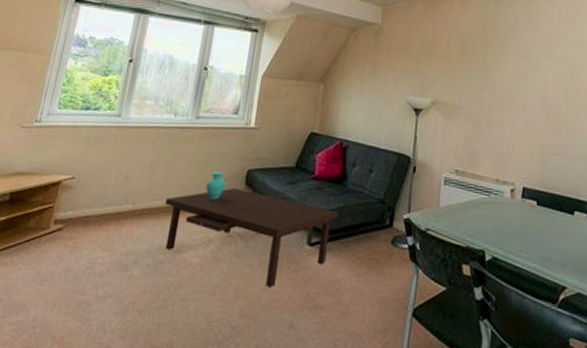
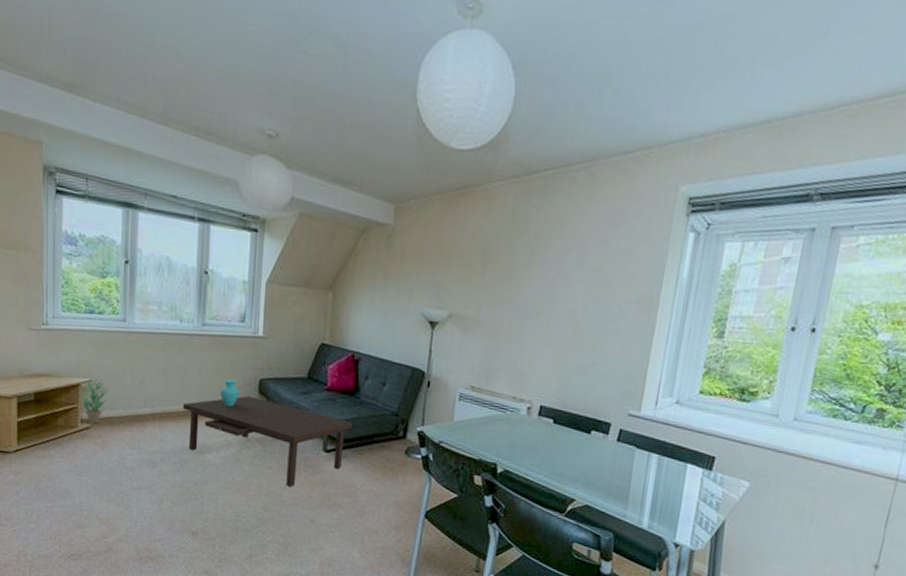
potted plant: none [58,176,91,224] -> present [80,380,109,424]

